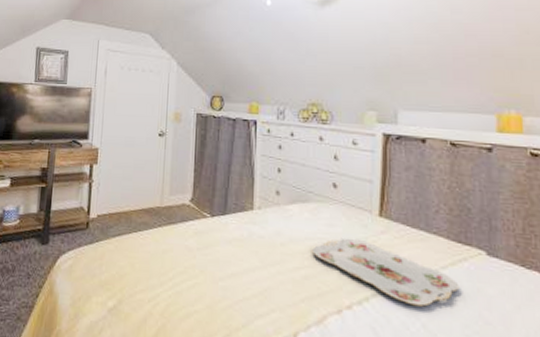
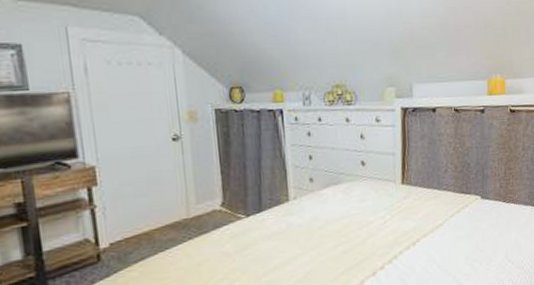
serving tray: present [312,238,460,307] -> none [348,207,463,253]

